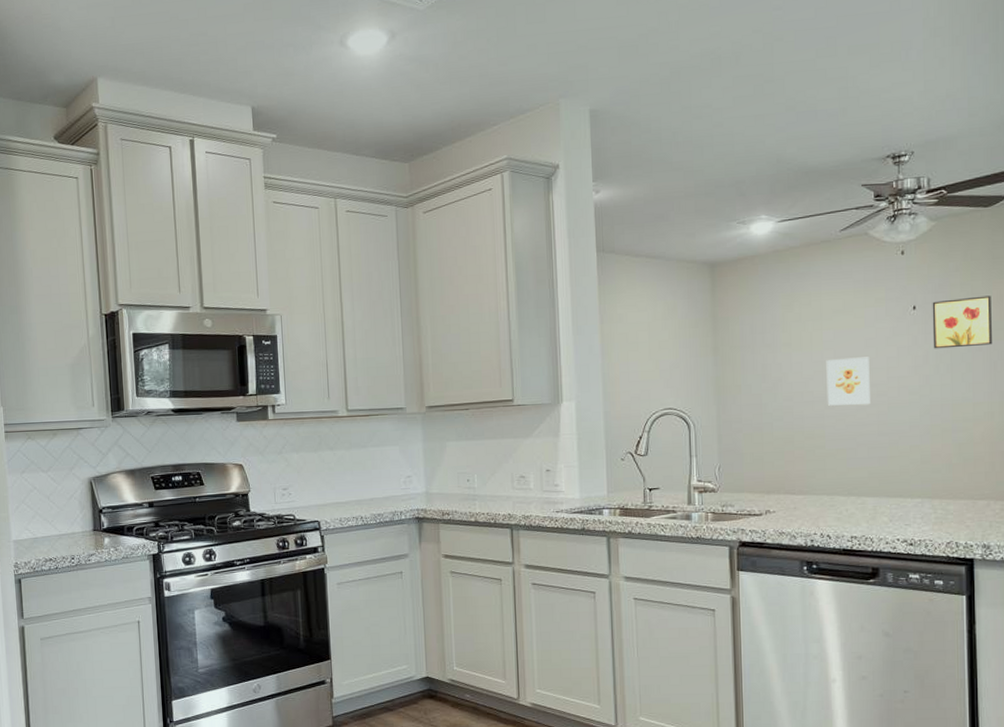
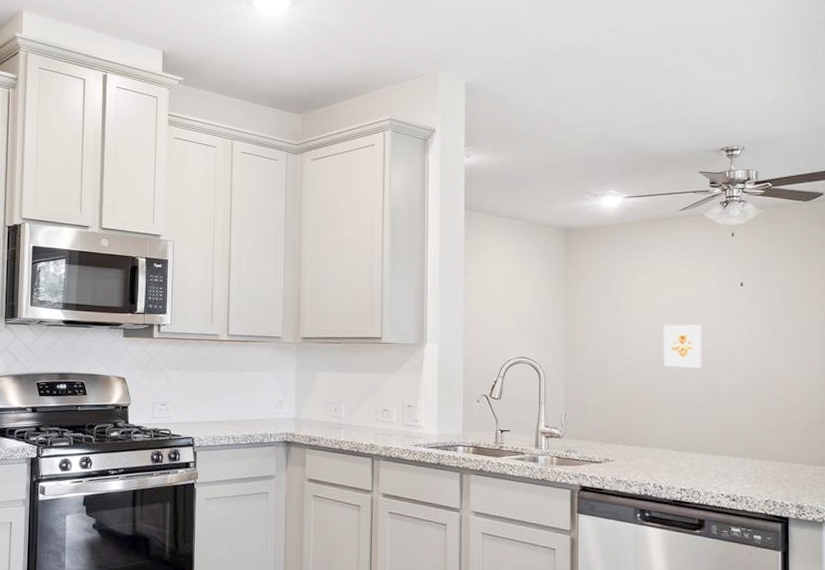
wall art: present [932,295,992,349] -> none [757,279,808,324]

